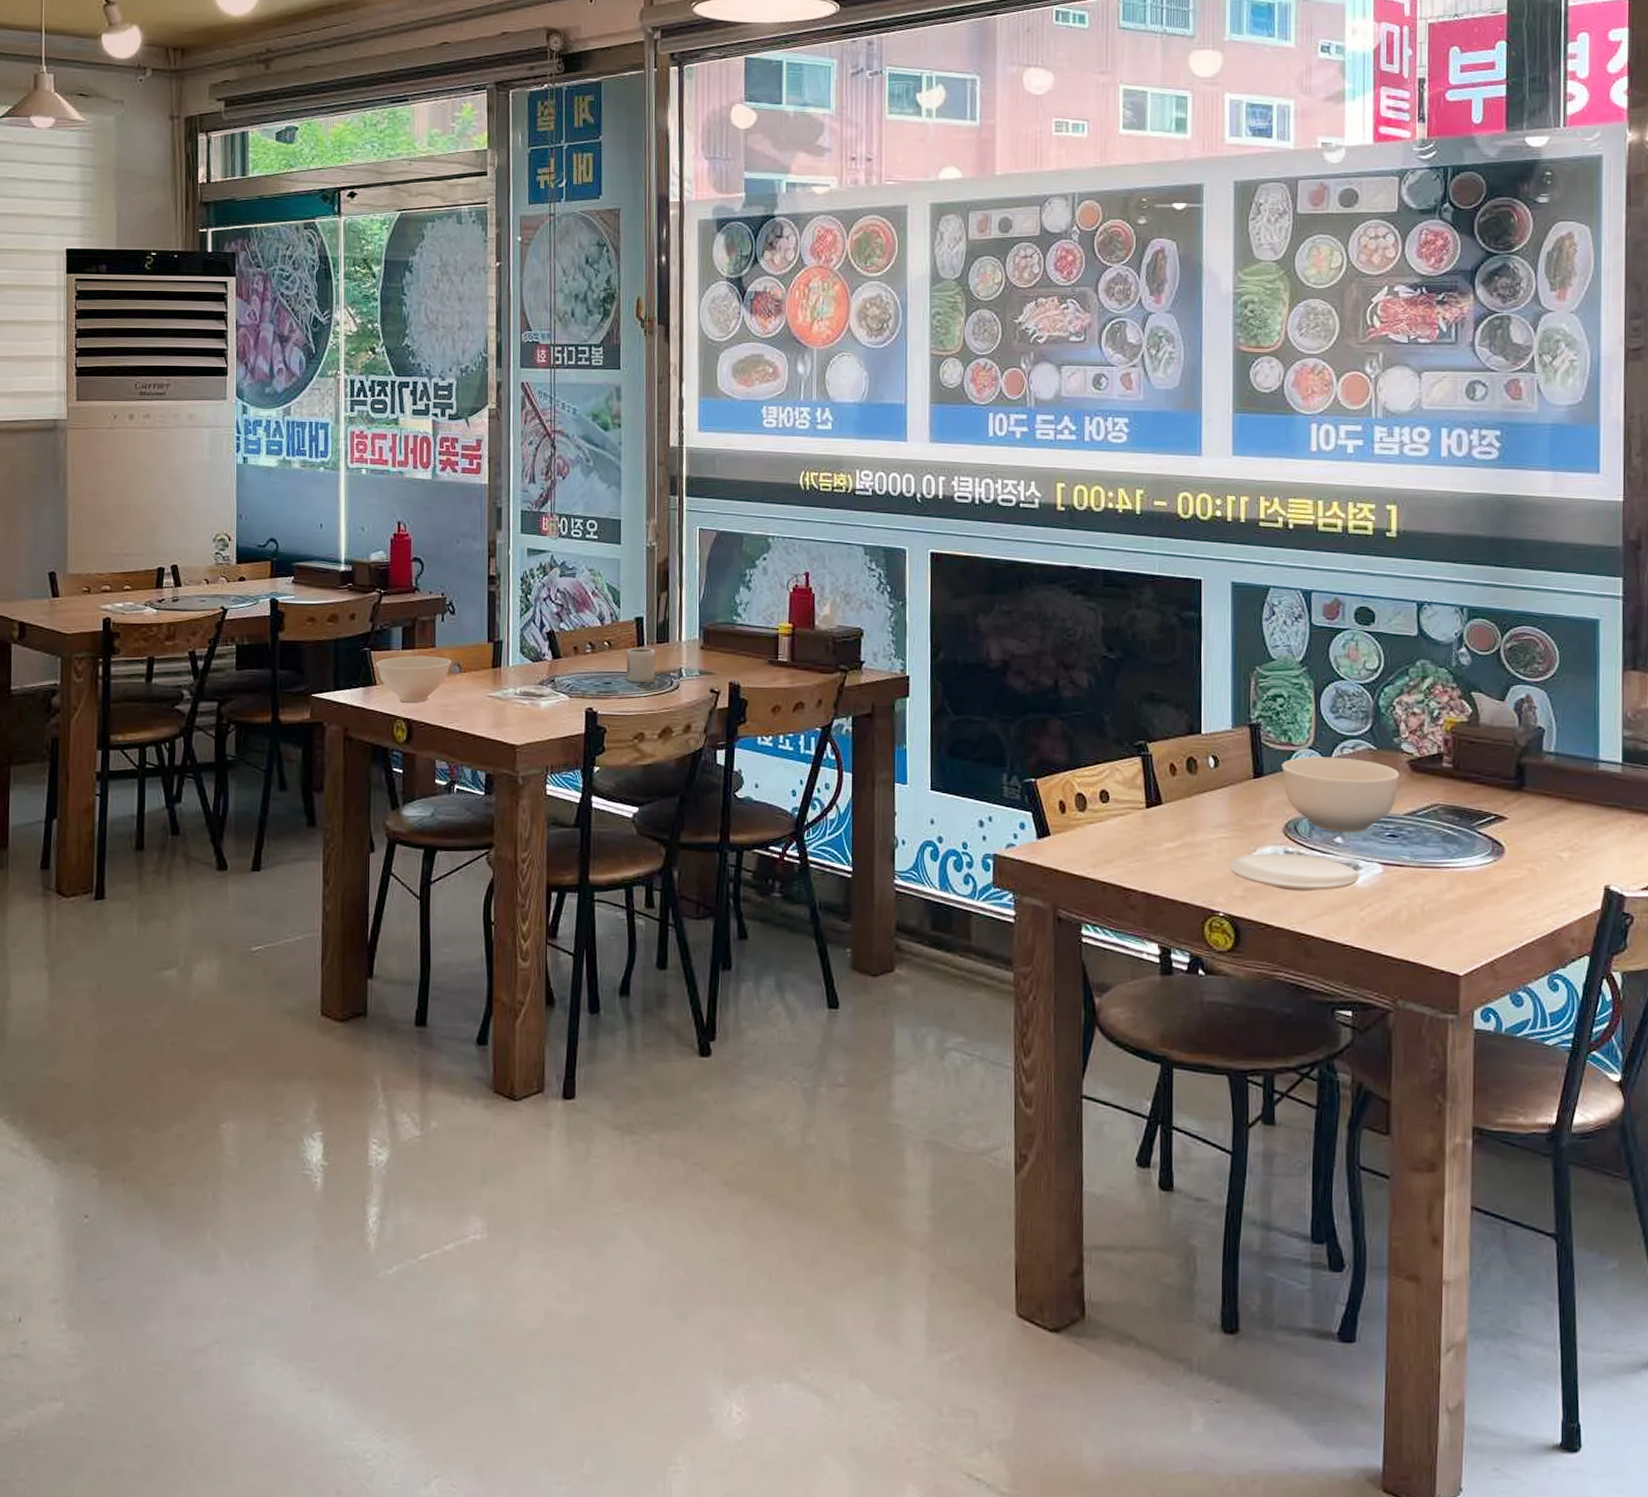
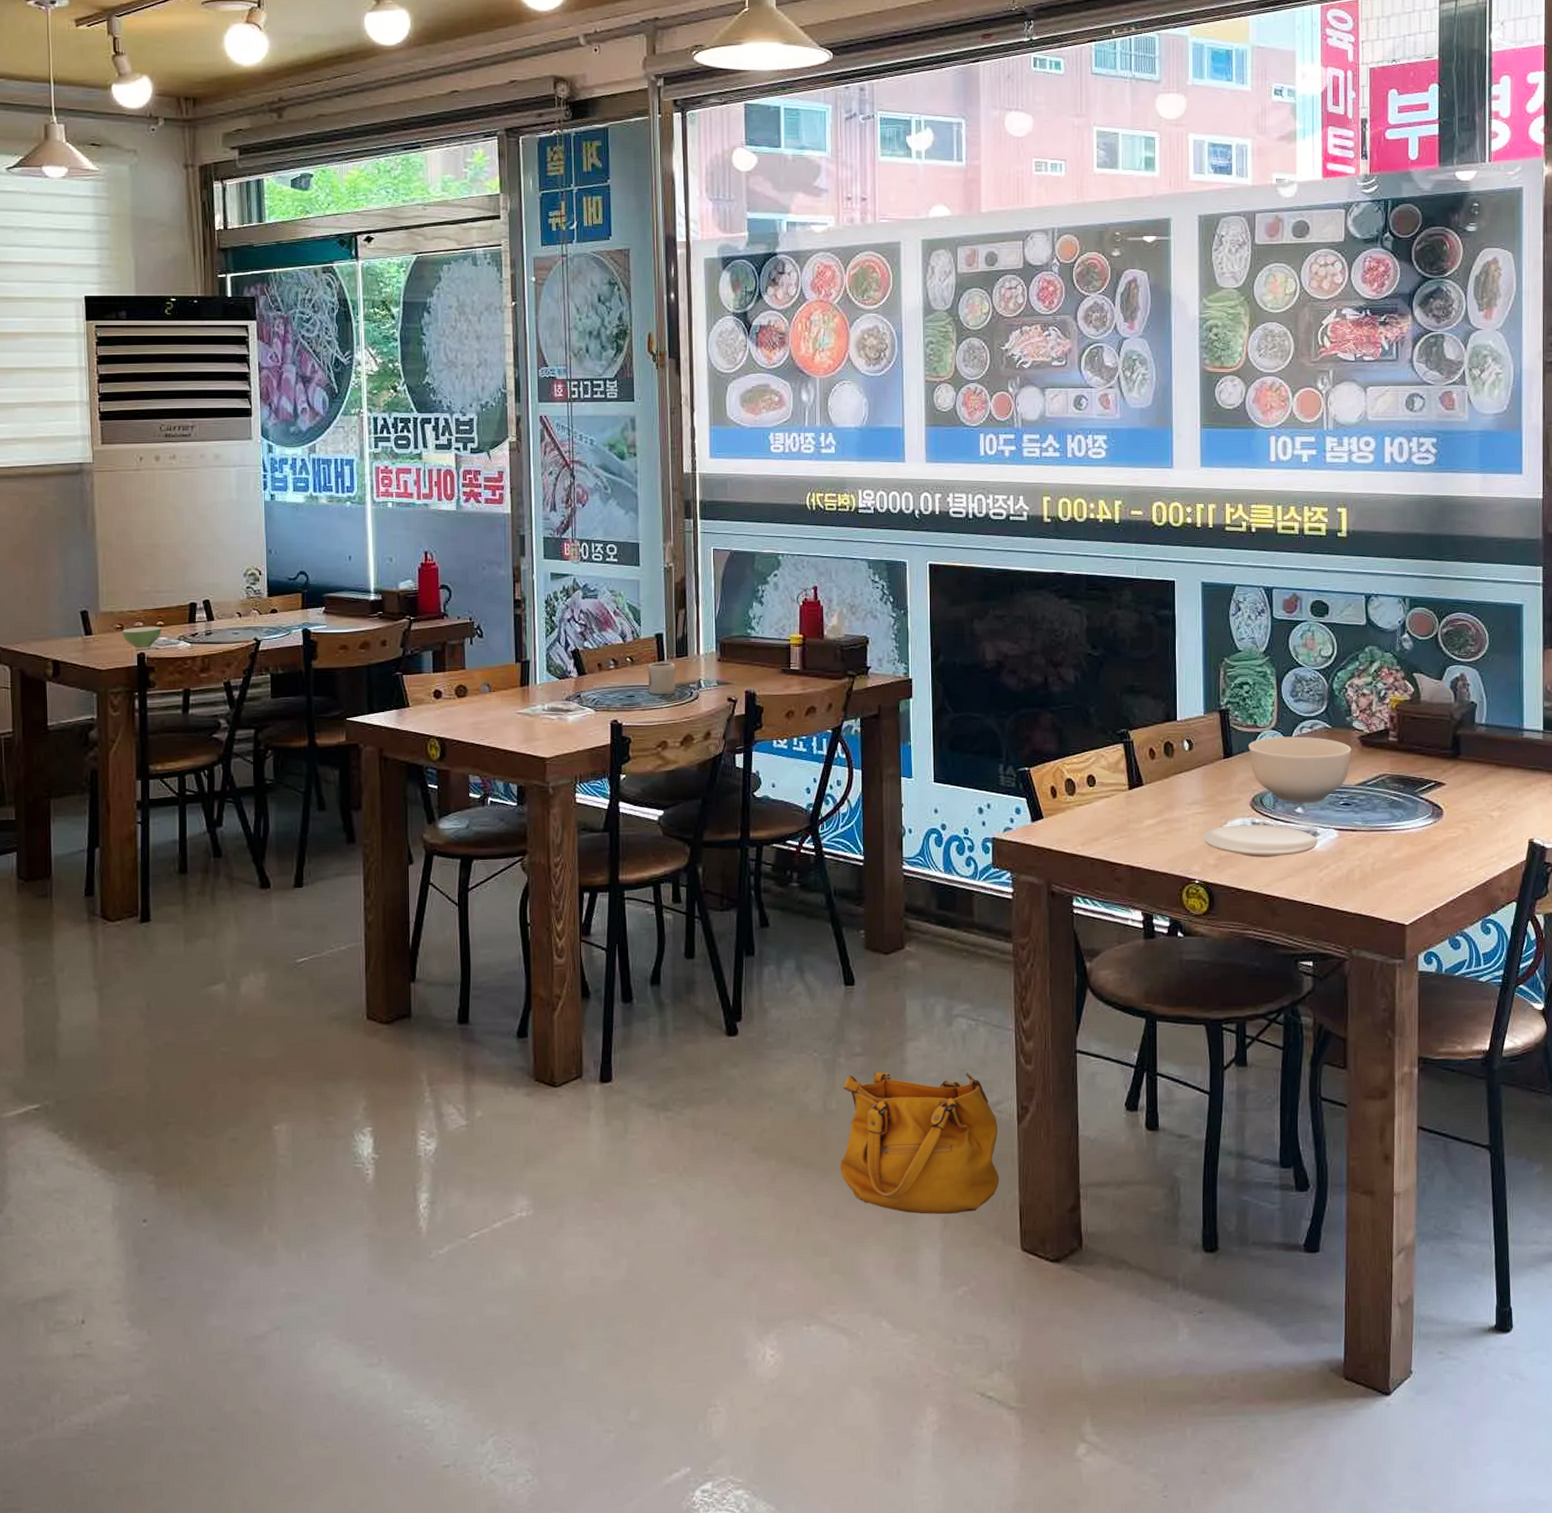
bowl: none [88,590,129,616] -> present [121,626,162,651]
bowl: present [375,656,452,703] -> none [407,678,482,723]
handbag: none [818,1106,994,1269] -> present [840,1072,1000,1214]

